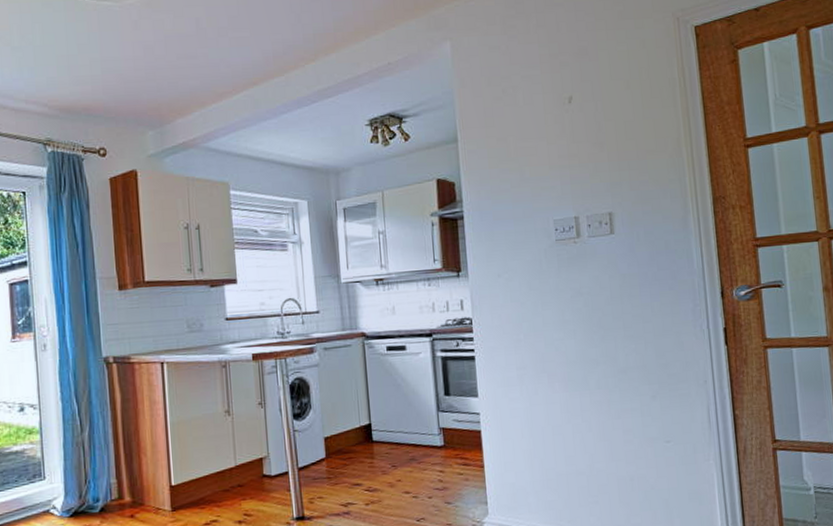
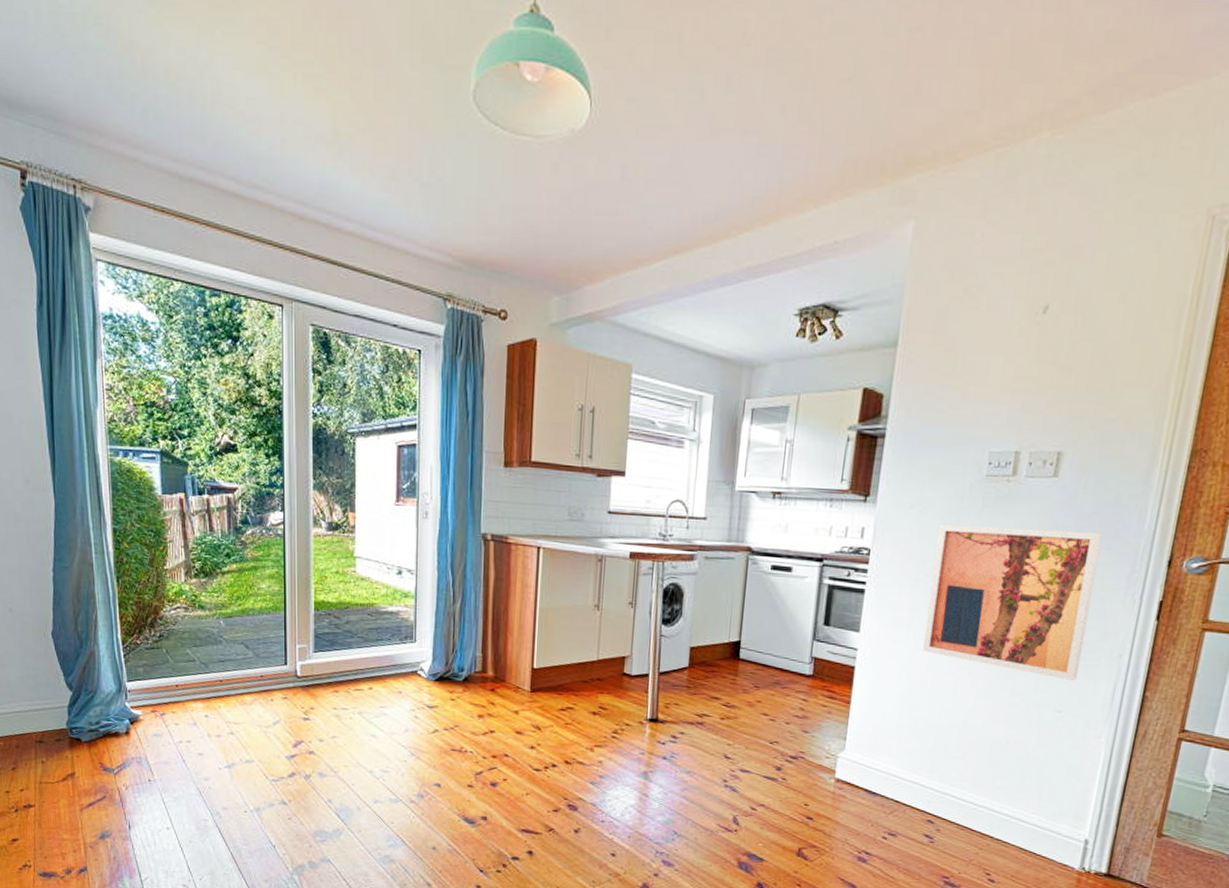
wall art: none [527,276,675,412] -> present [922,524,1103,680]

